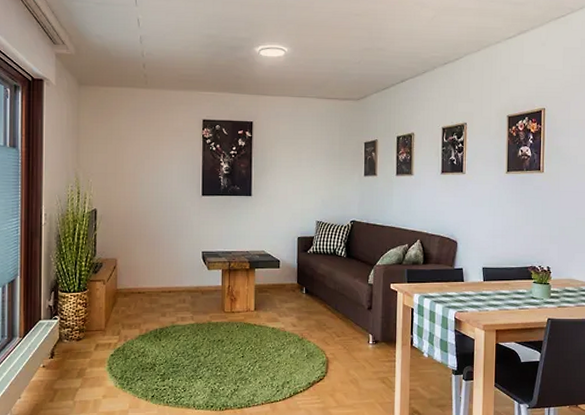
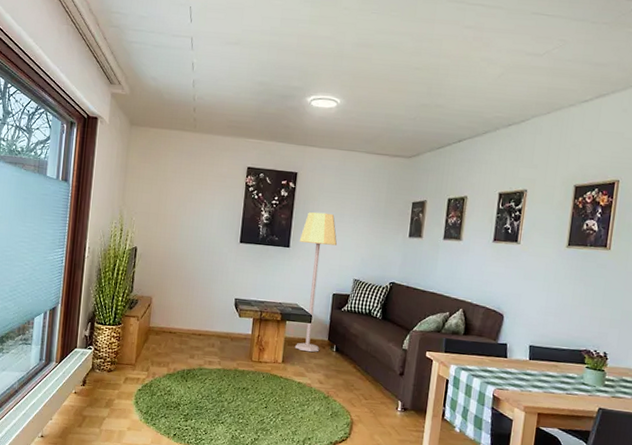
lamp: none [260,159,297,297] -> present [294,212,337,353]

